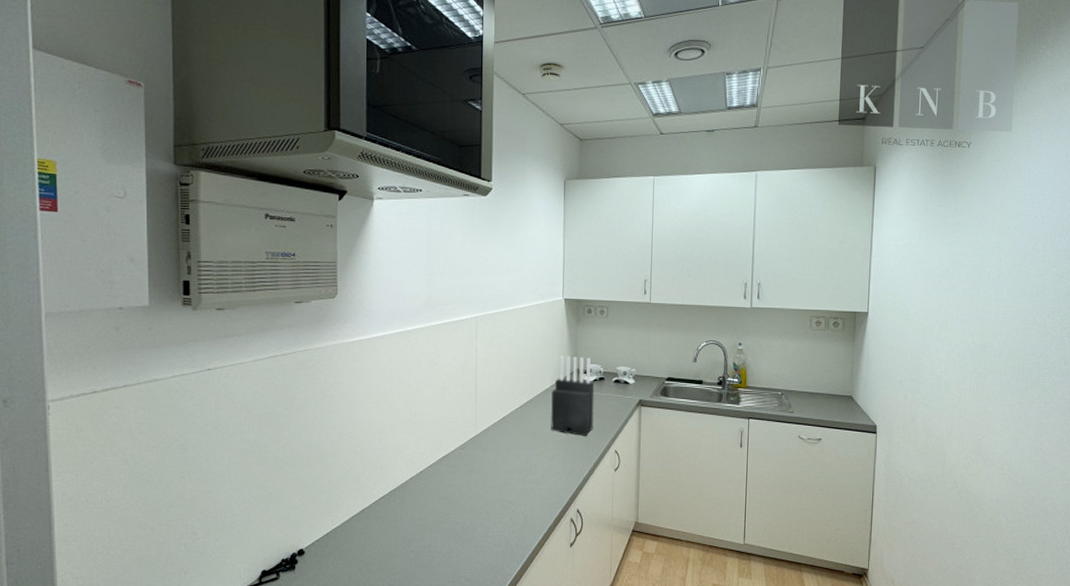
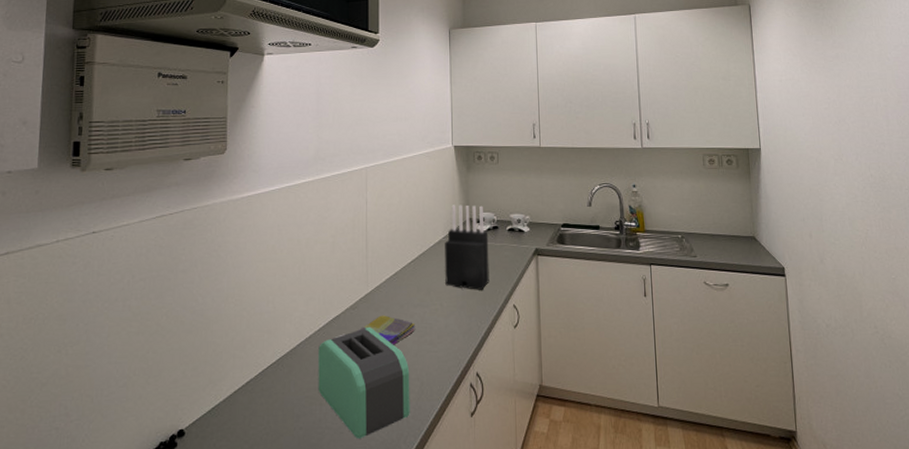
toaster: none [428,465,515,562] -> present [318,326,410,439]
dish towel: none [465,455,522,482] -> present [357,315,416,345]

